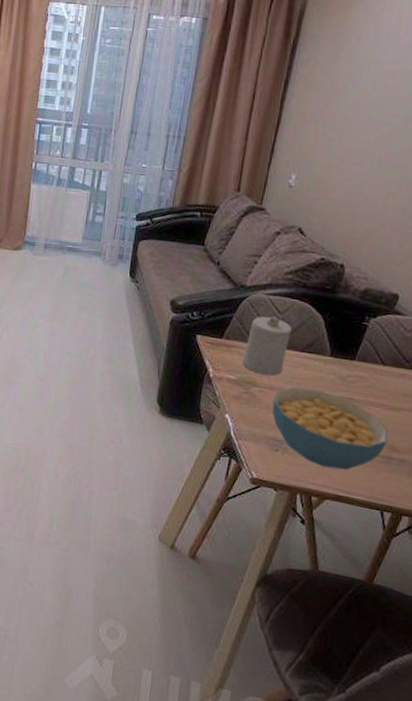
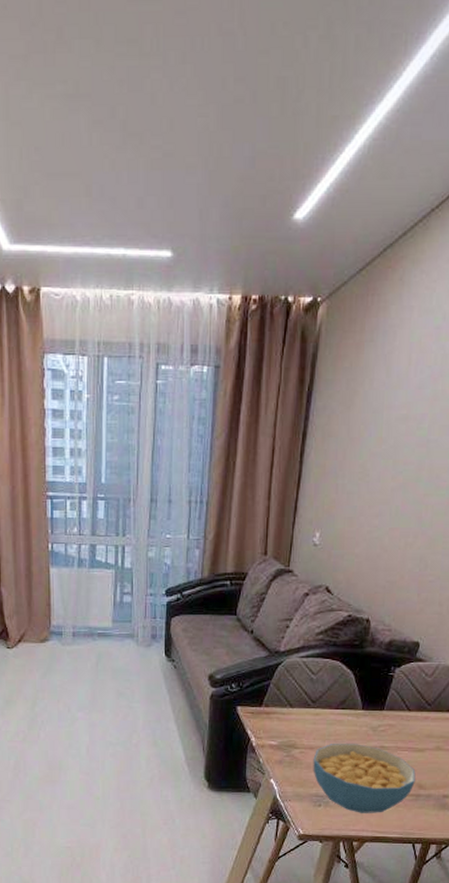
candle: present [242,316,291,376] -> none [282,679,325,736]

